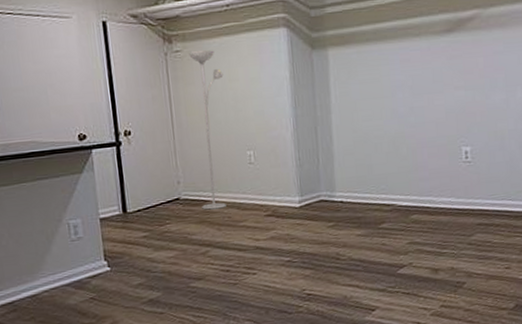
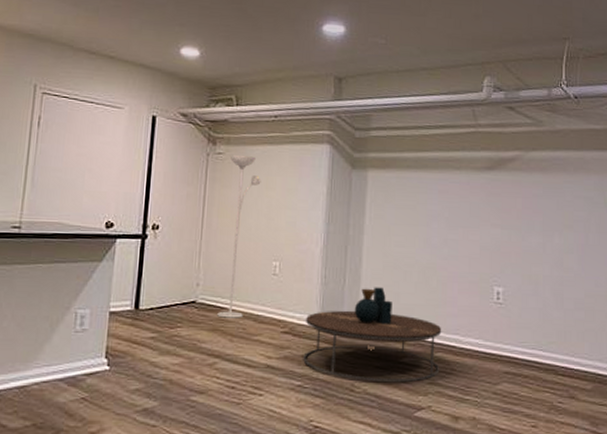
coffee table: none [286,162,417,249] -> present [303,287,442,382]

